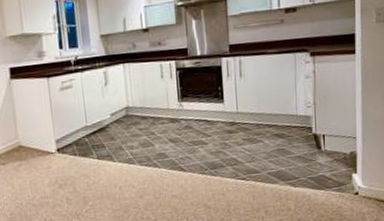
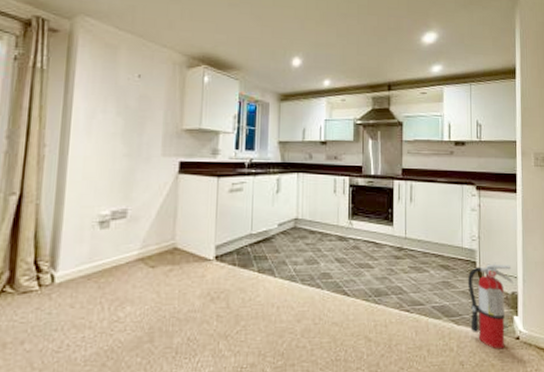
fire extinguisher: none [303,125,353,205] -> present [467,262,514,350]

